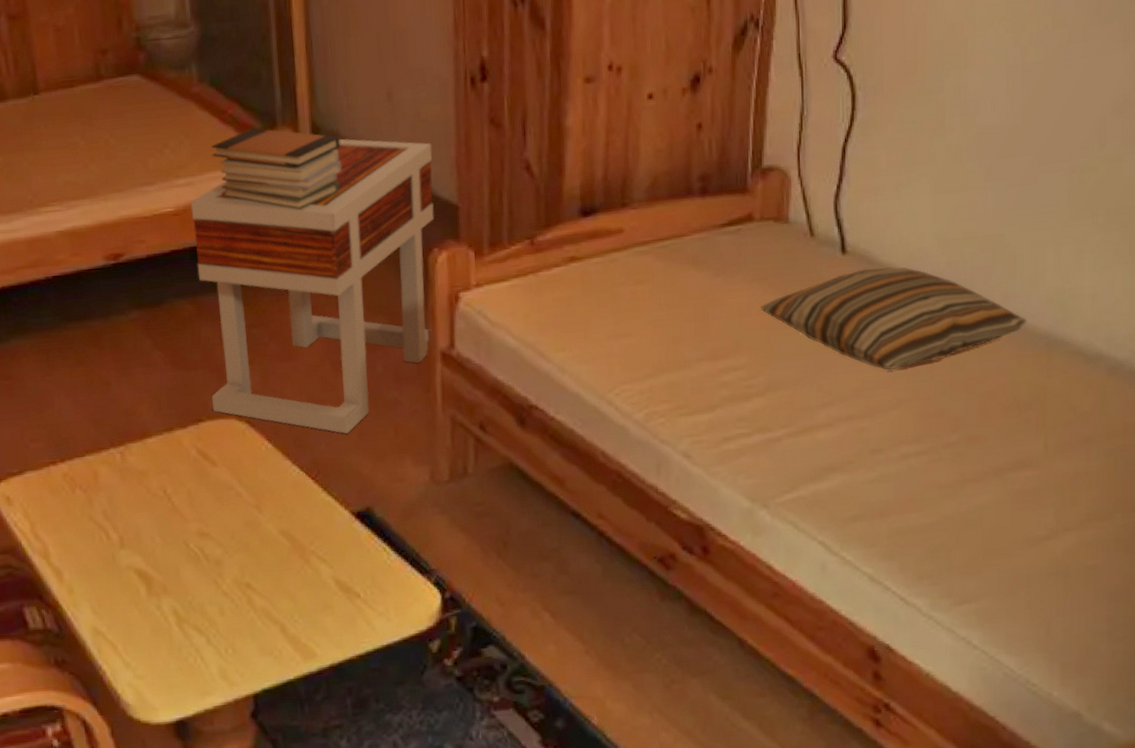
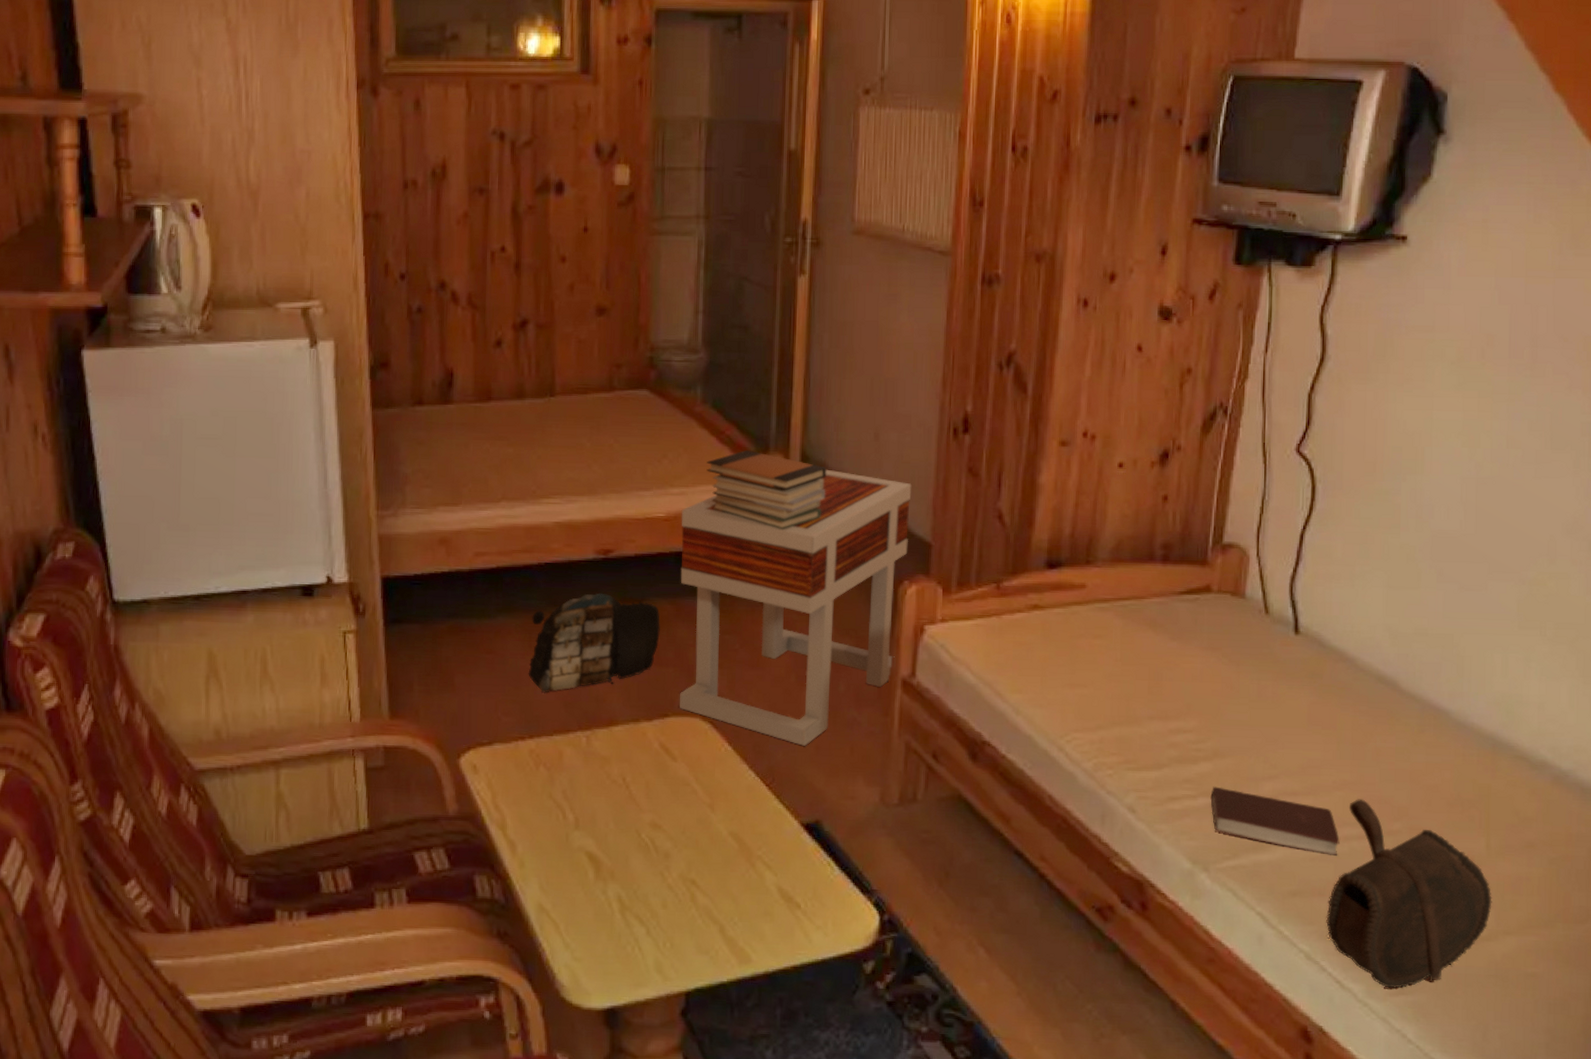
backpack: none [46,301,184,414] -> present [528,593,661,693]
pillow: present [761,267,1028,370] -> none [1213,651,1474,752]
book: none [765,421,898,476] -> present [1210,786,1340,856]
shoulder bag: none [888,415,1052,599] -> present [1326,799,1492,989]

